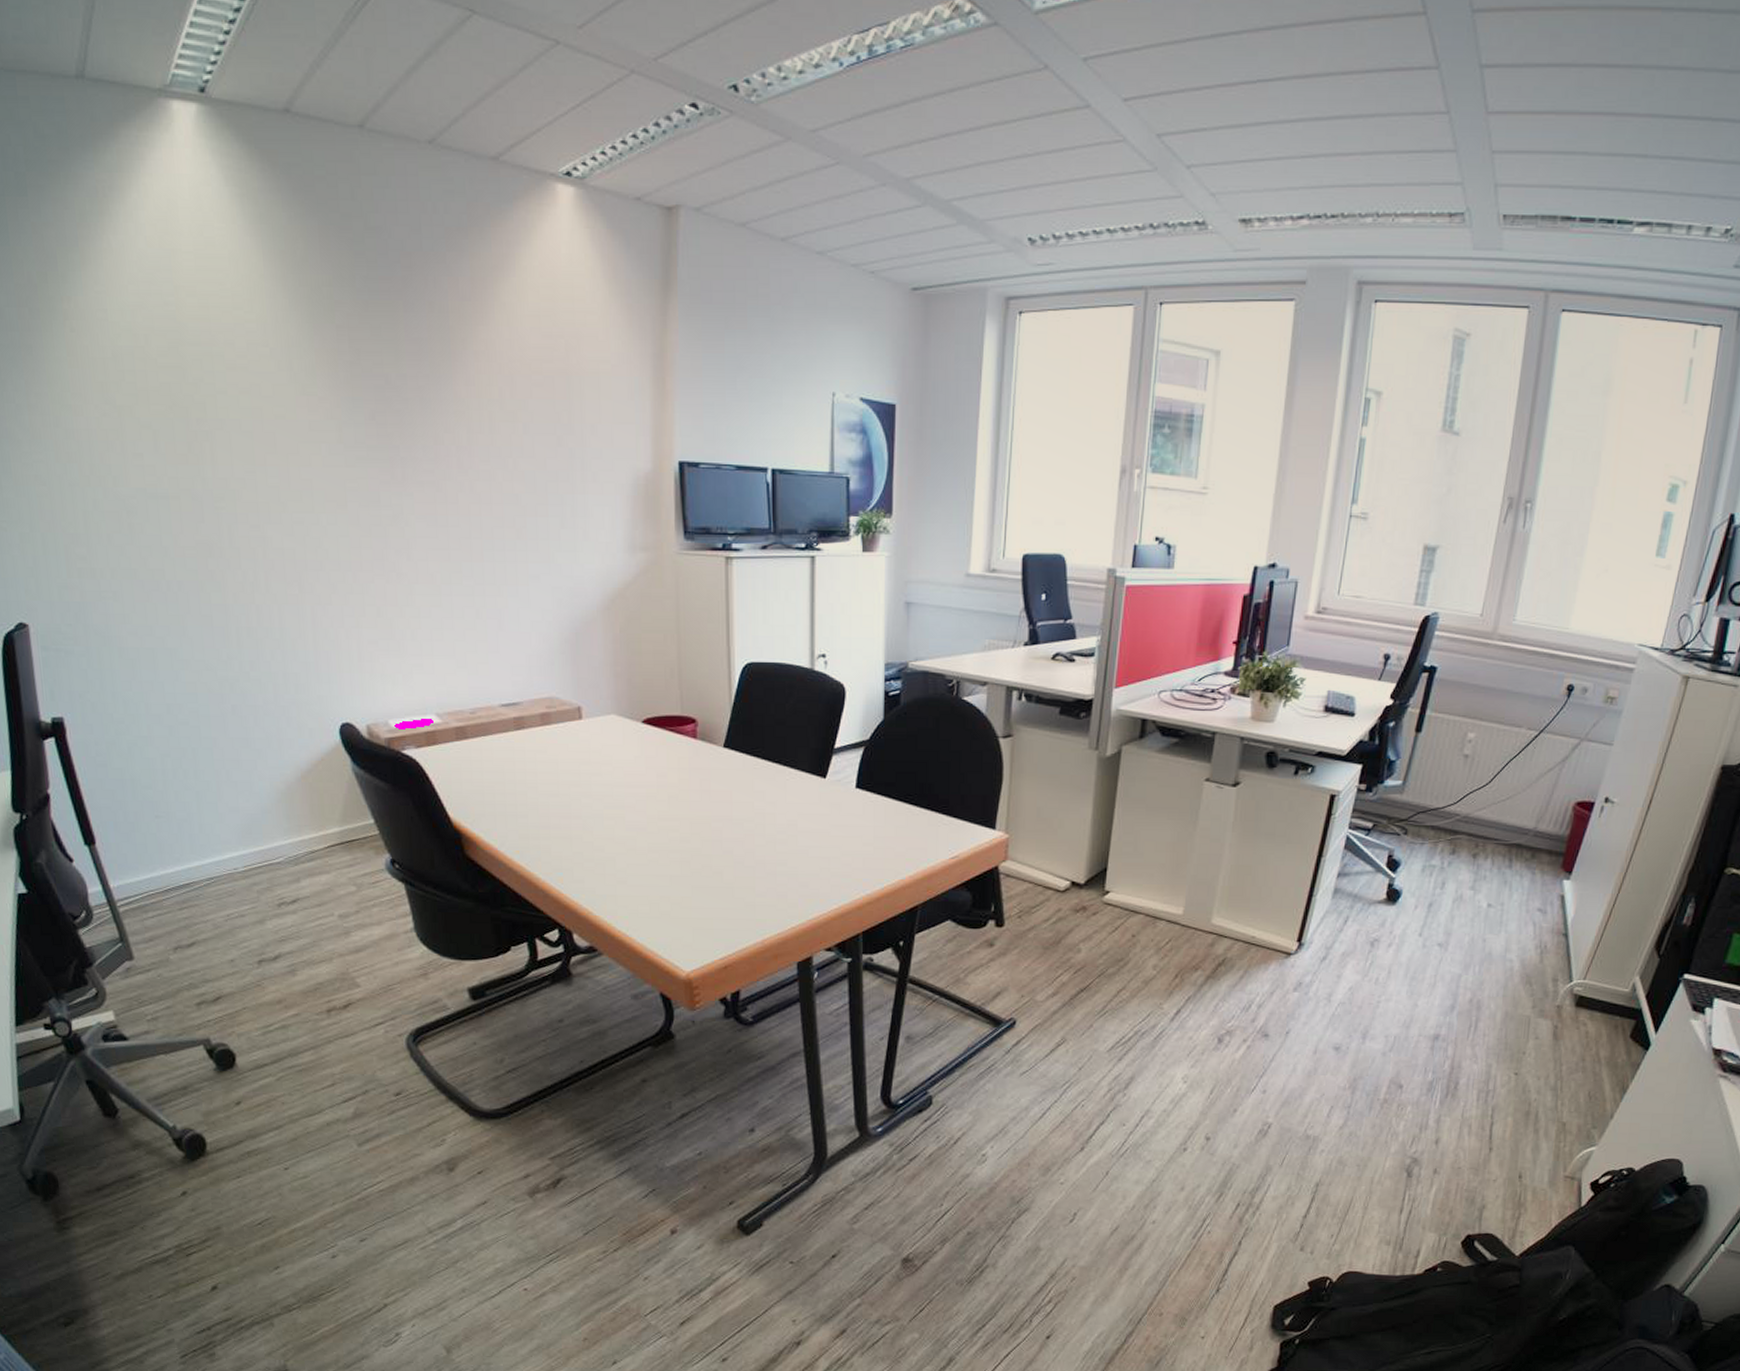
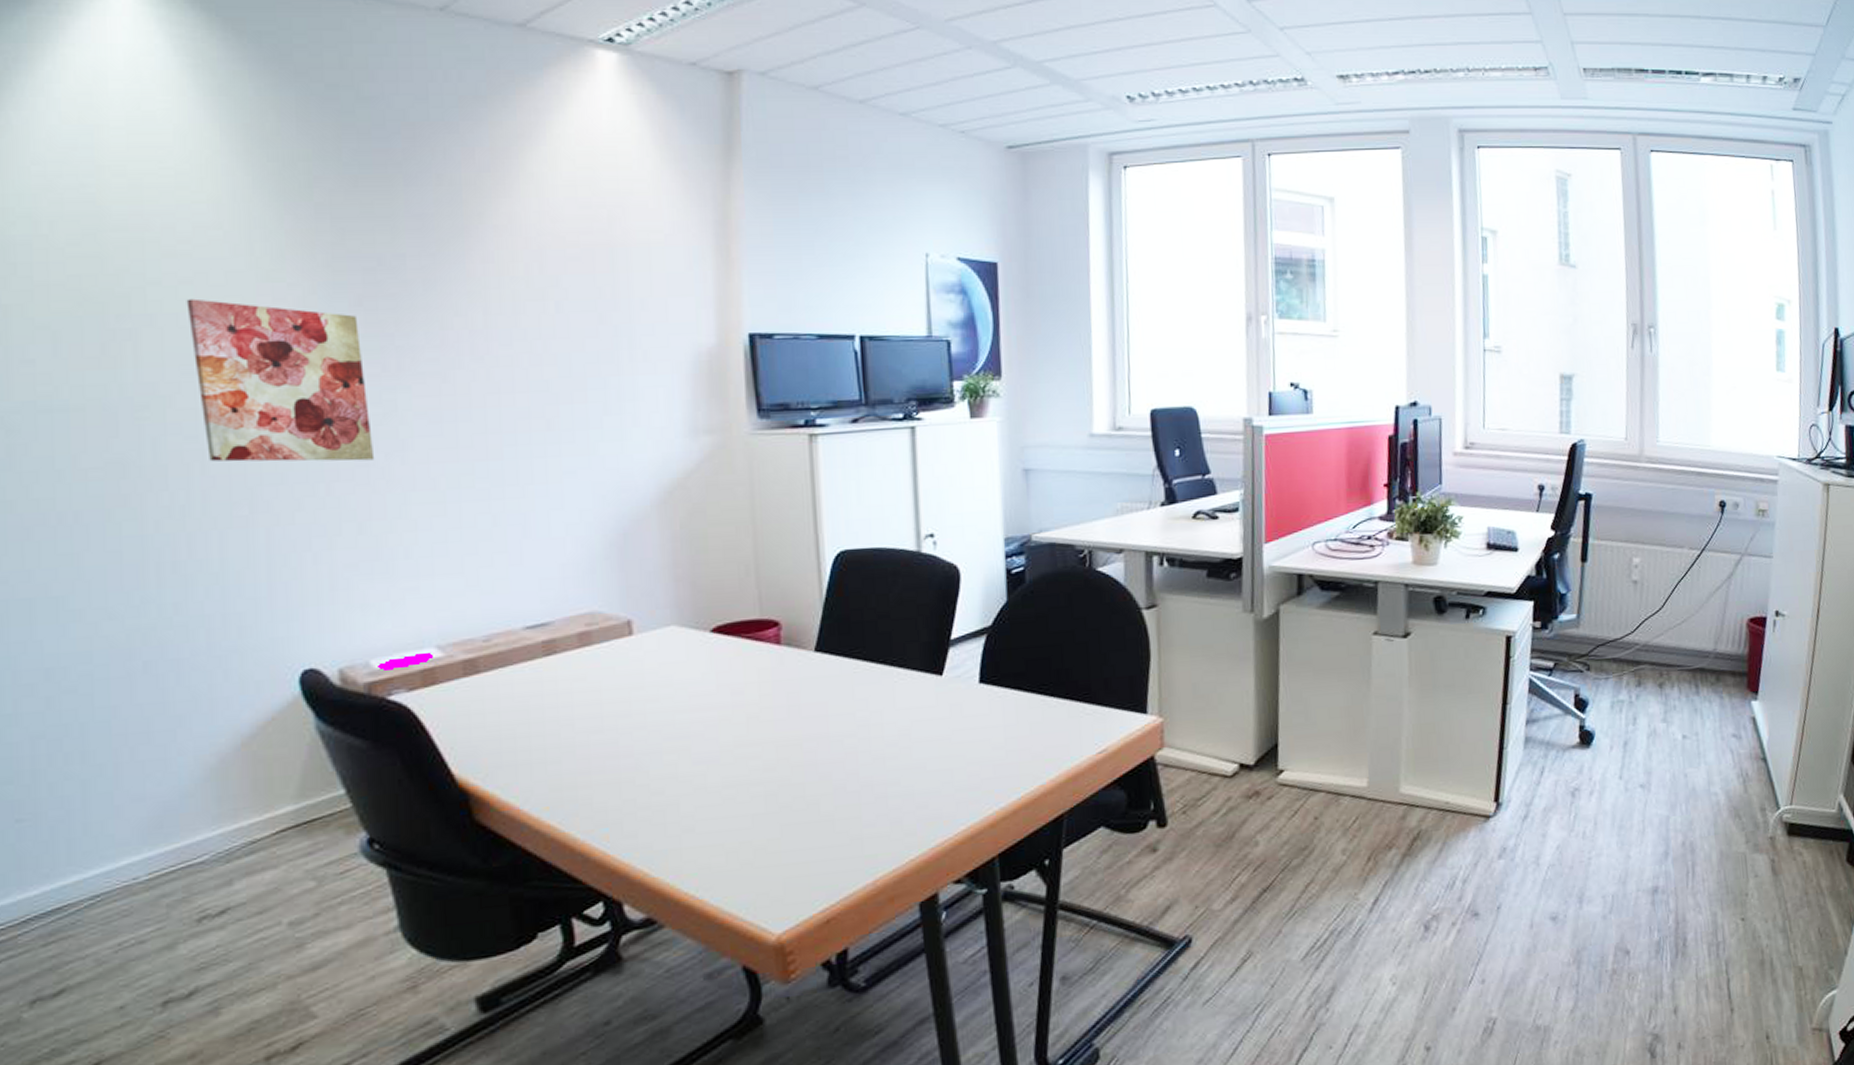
wall art: none [246,407,388,555] -> present [186,298,375,462]

